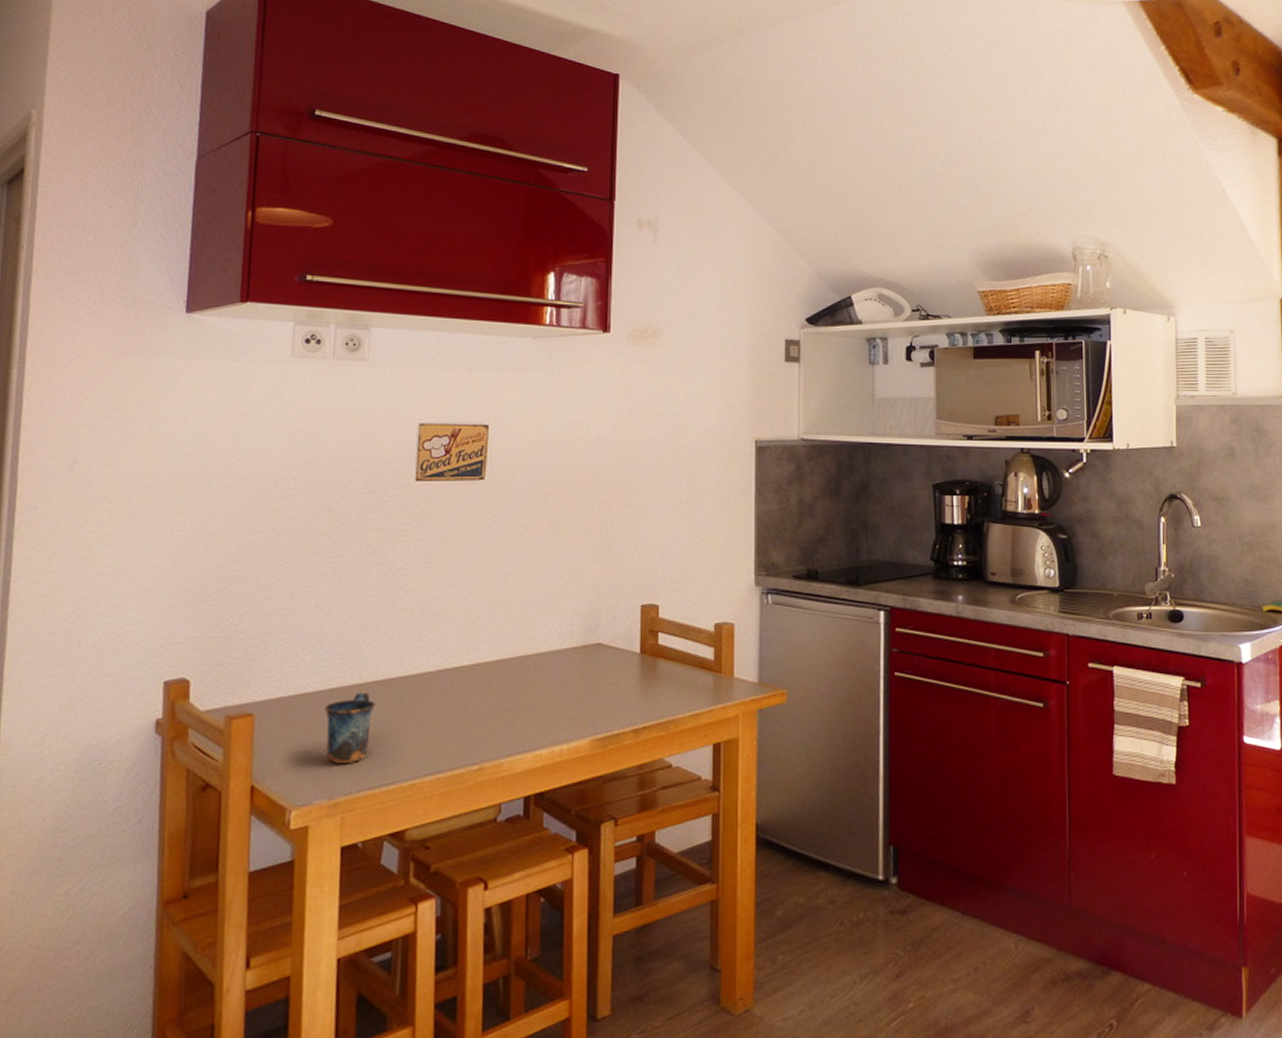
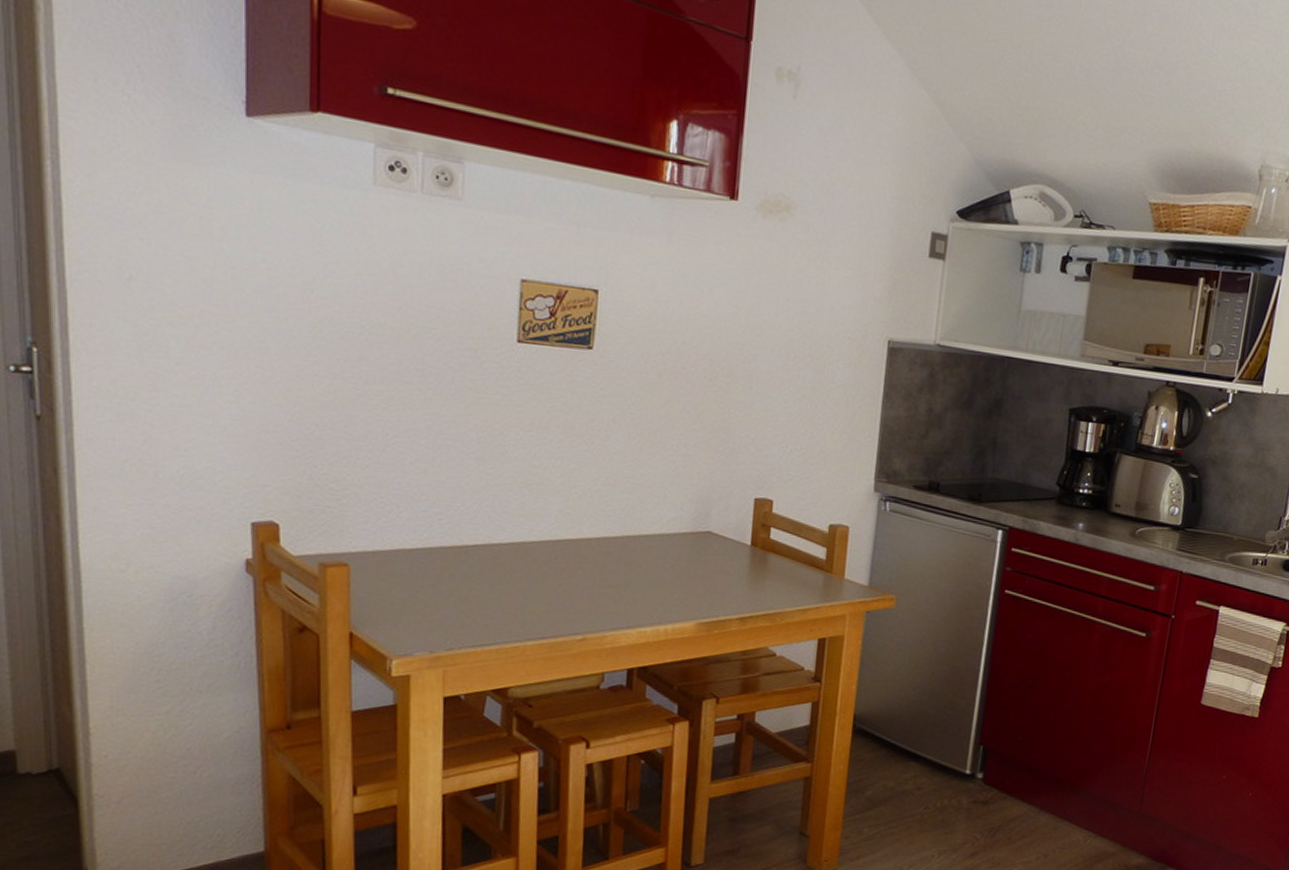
mug: present [324,693,376,763] -> none [423,555,476,621]

